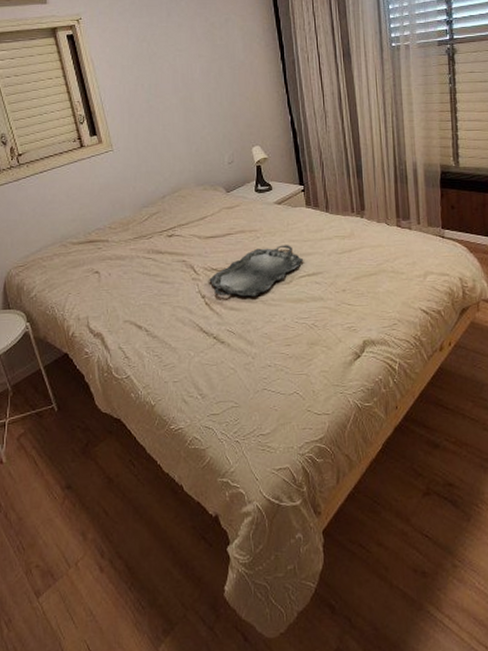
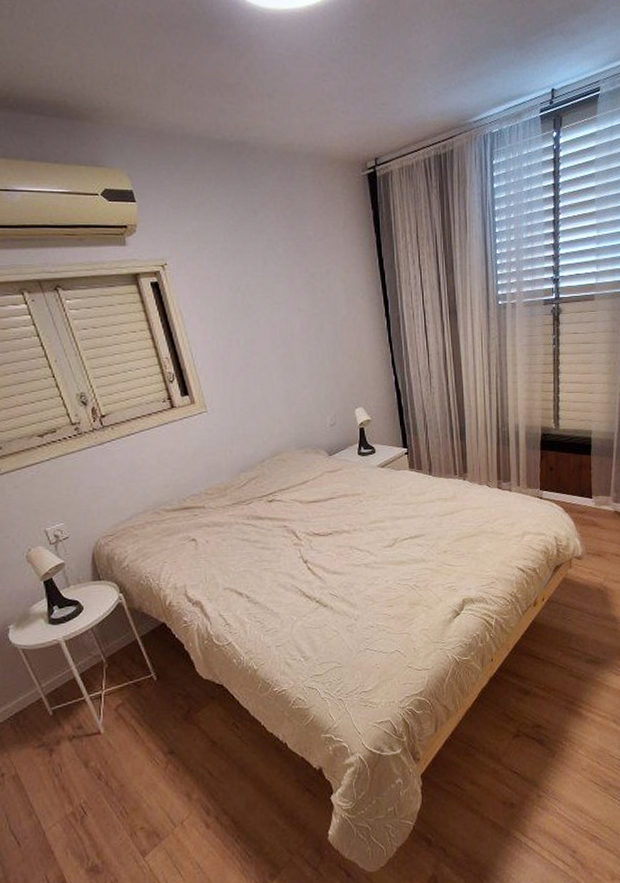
serving tray: present [209,245,304,297] -> none [311,508,407,561]

